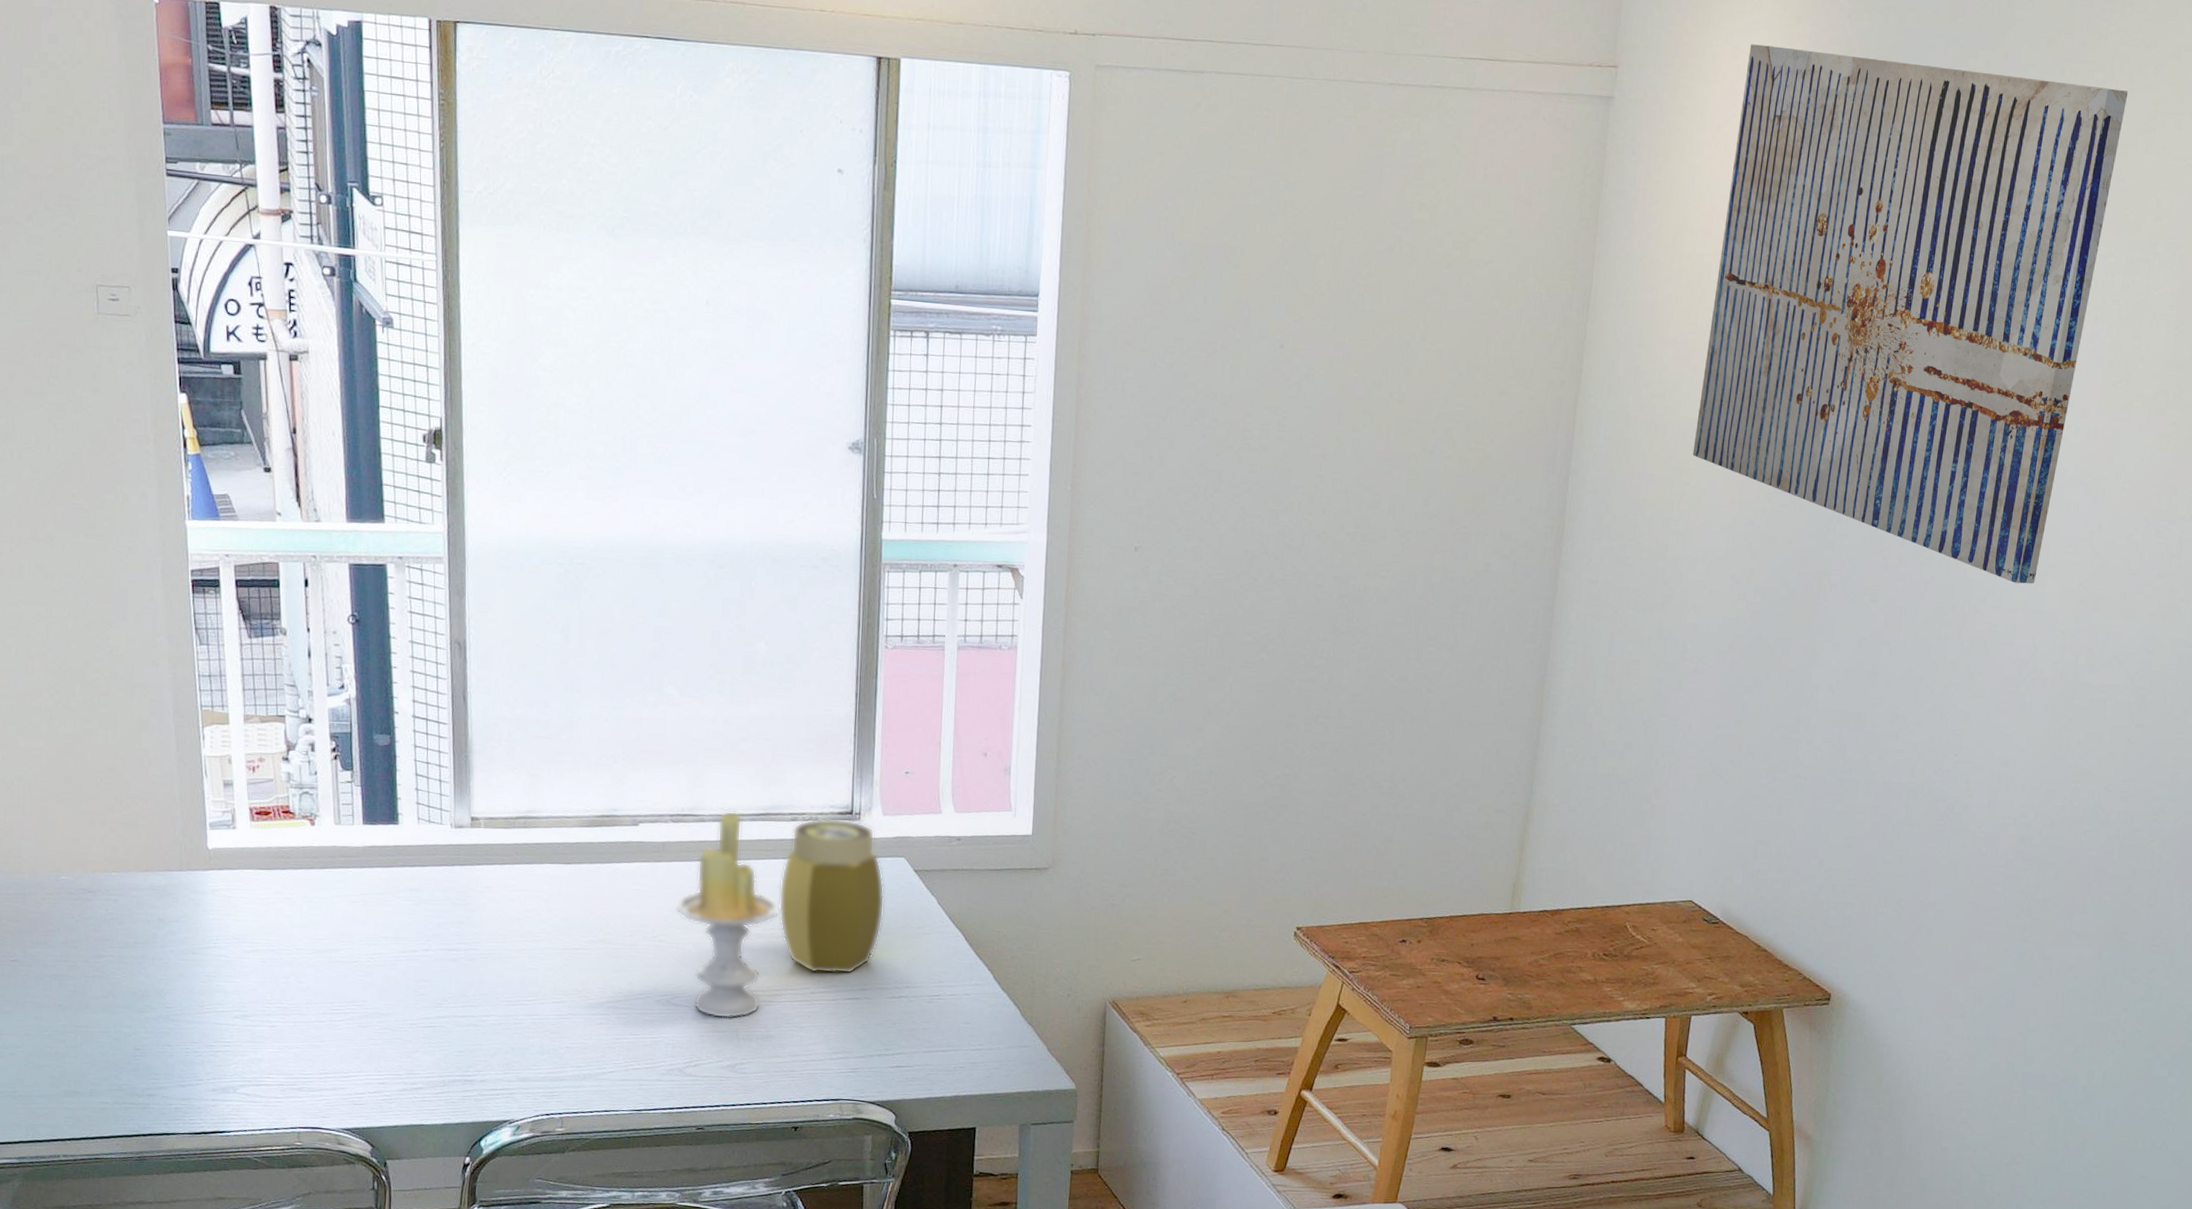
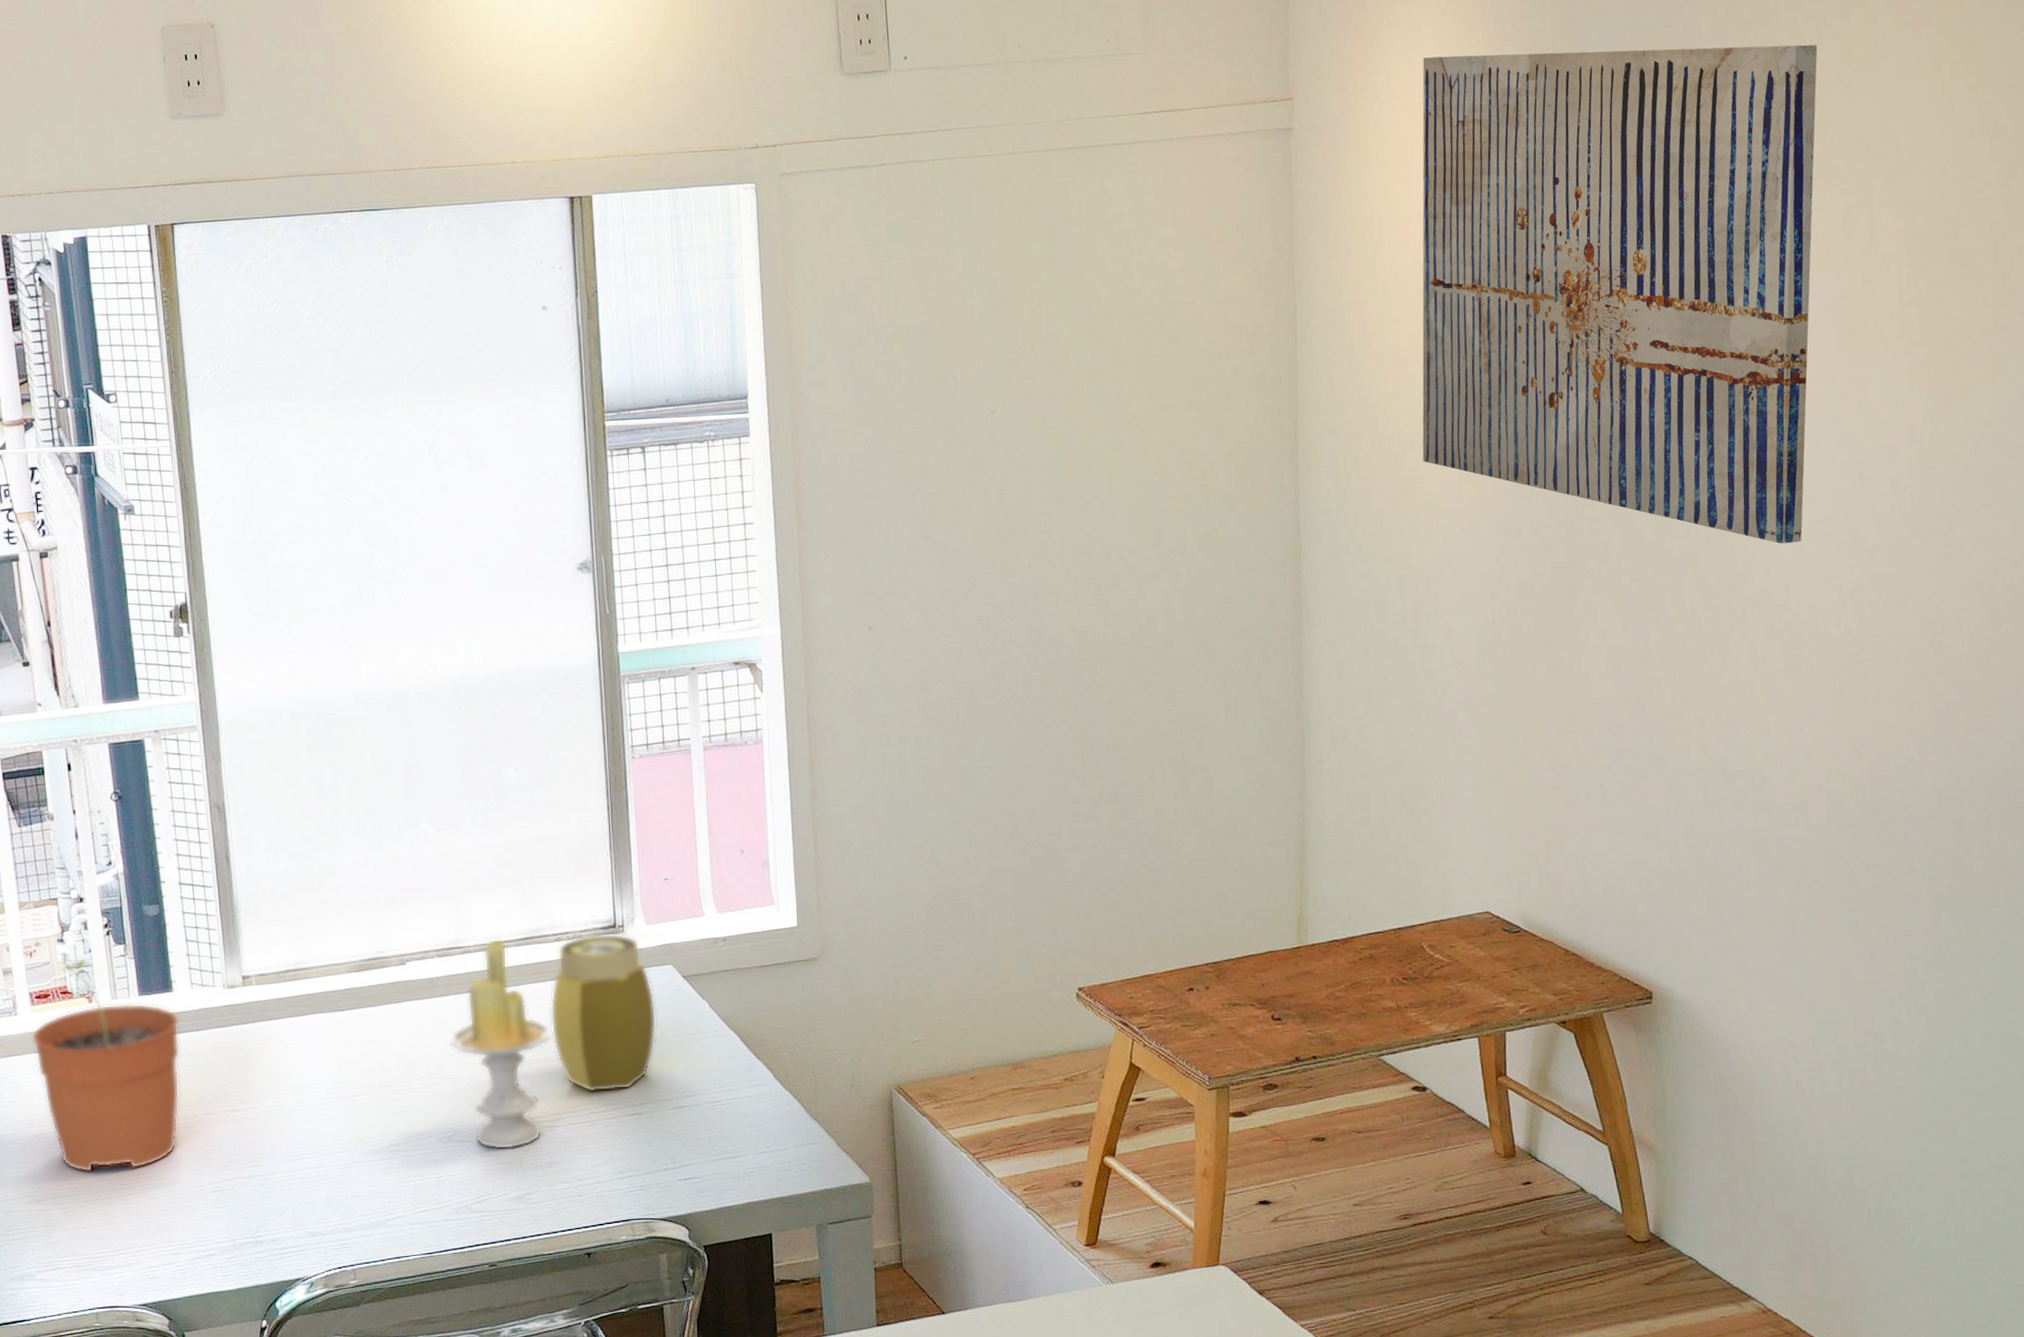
plant pot: none [249,779,403,997] -> present [31,958,180,1173]

